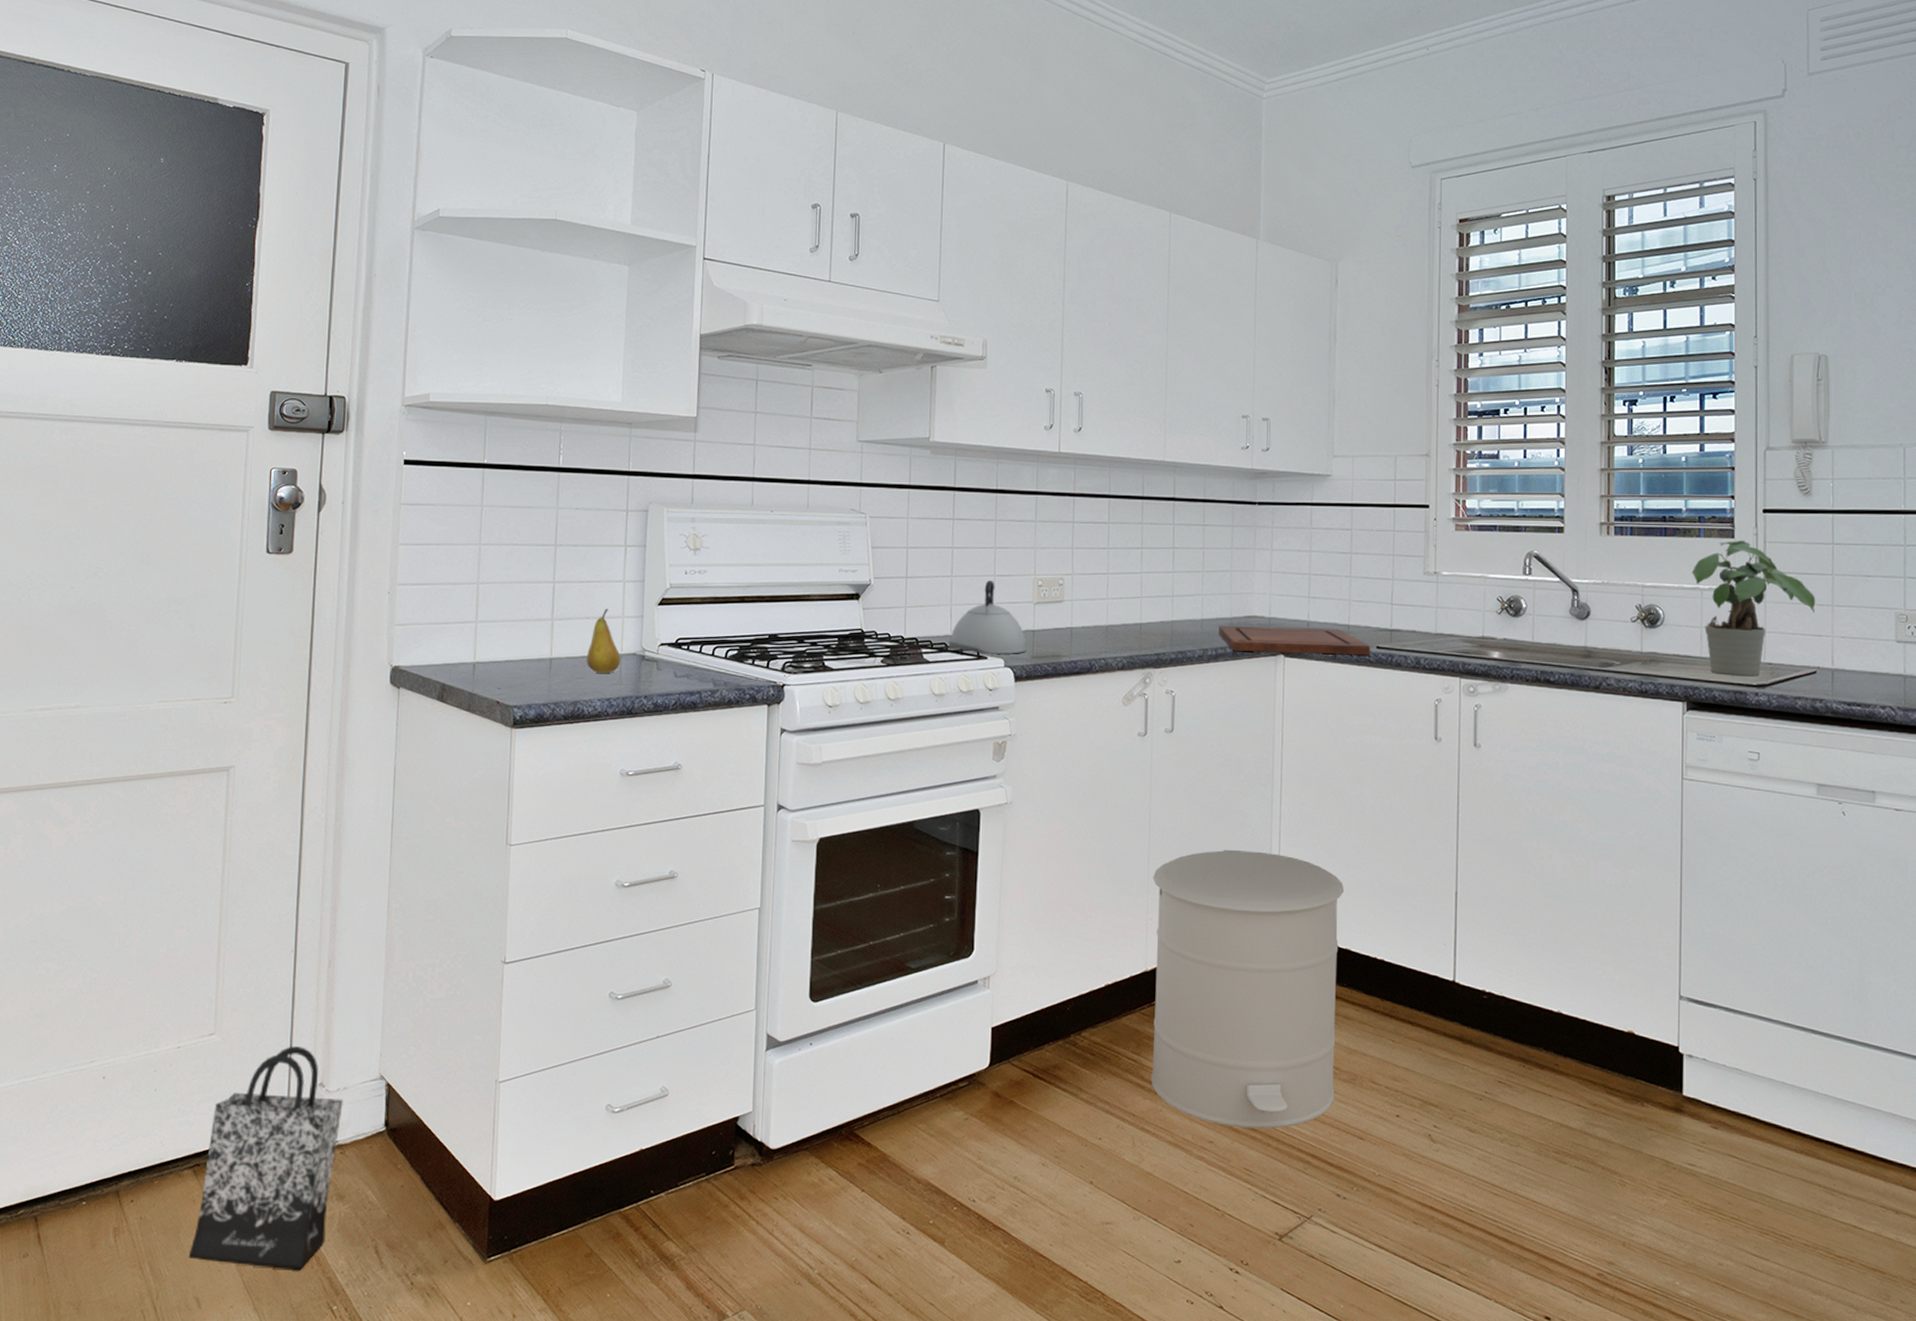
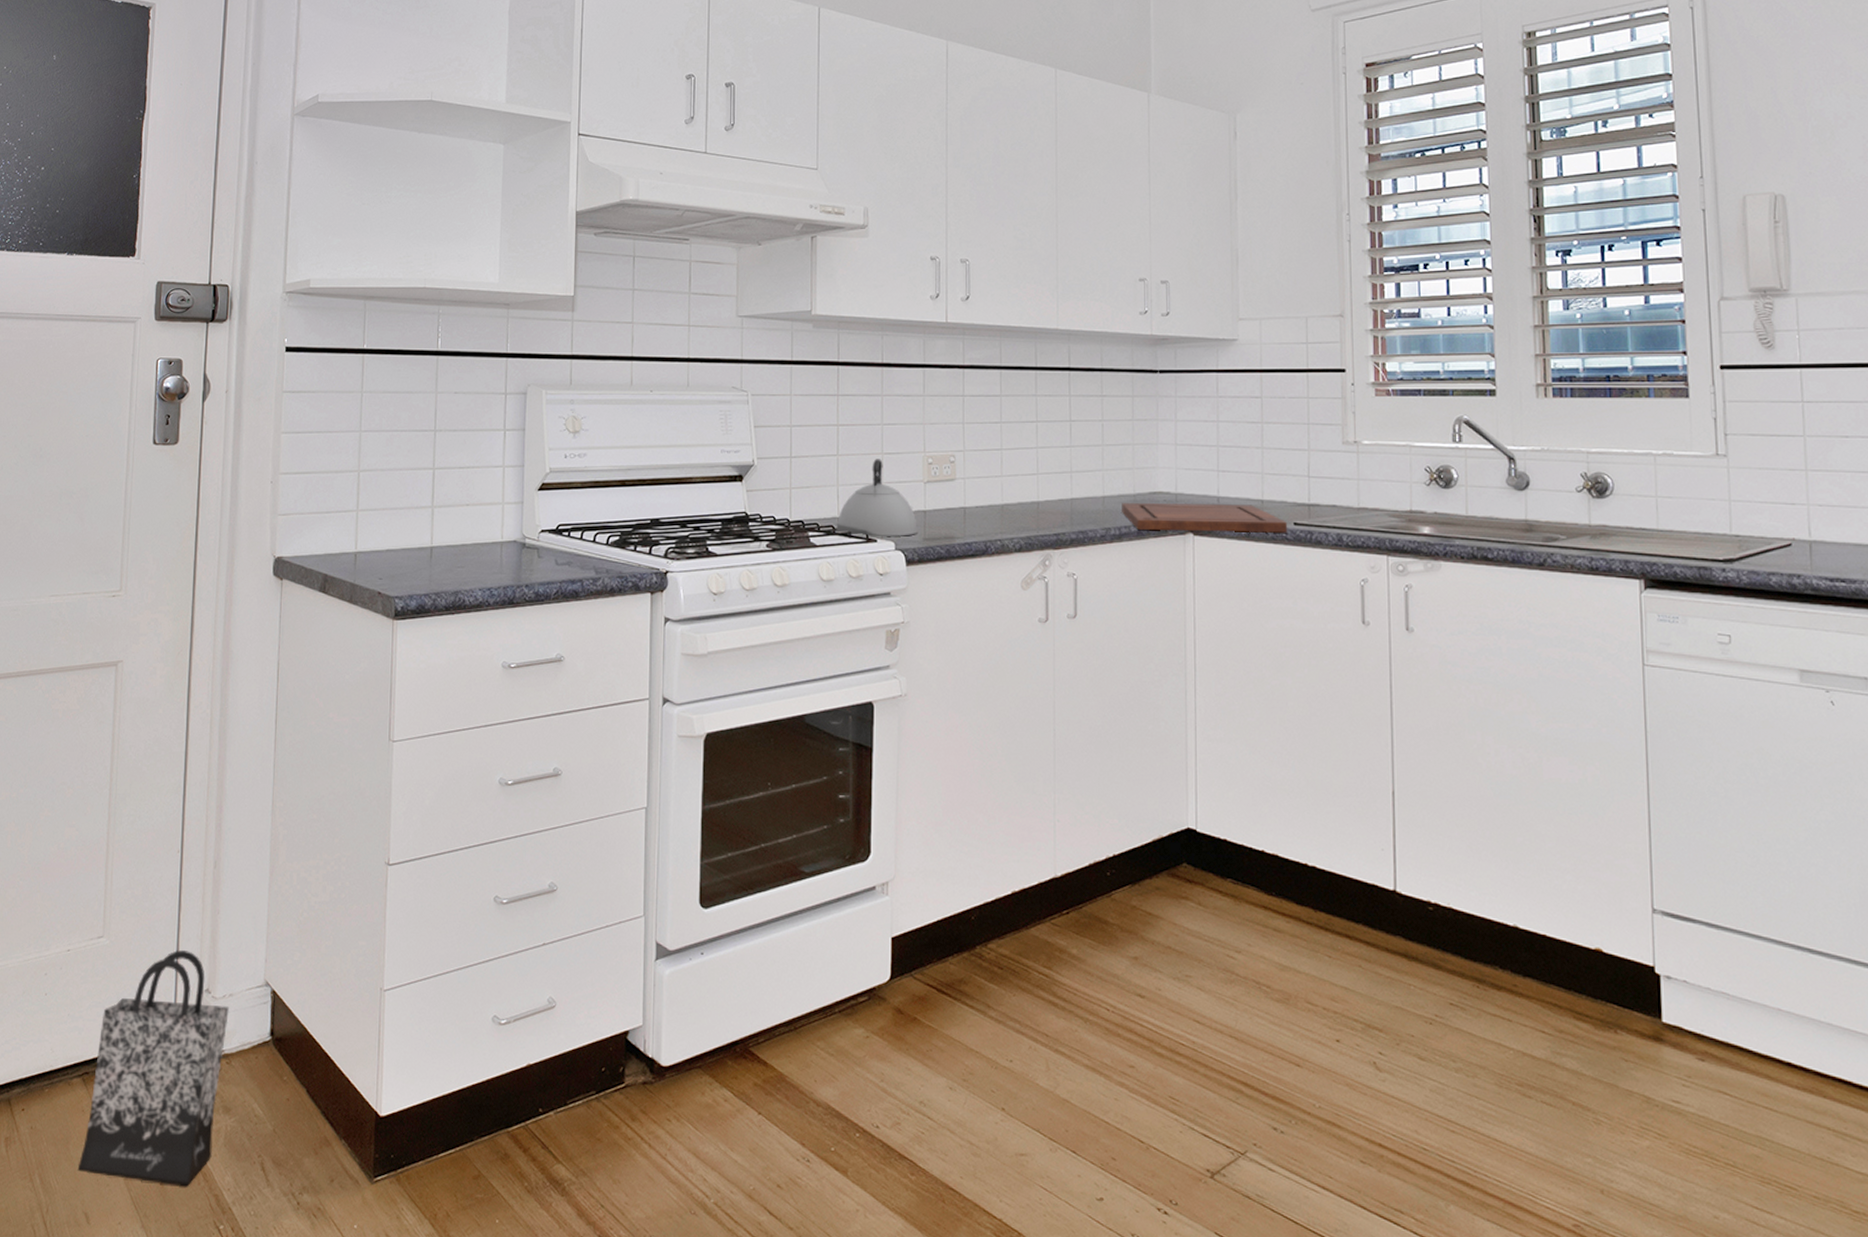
fruit: present [586,609,621,673] -> none [466,495,501,562]
trash can: present [1151,849,1345,1129] -> none [1060,744,1269,1053]
potted plant: present [1691,540,1816,677] -> none [1642,399,1787,550]

